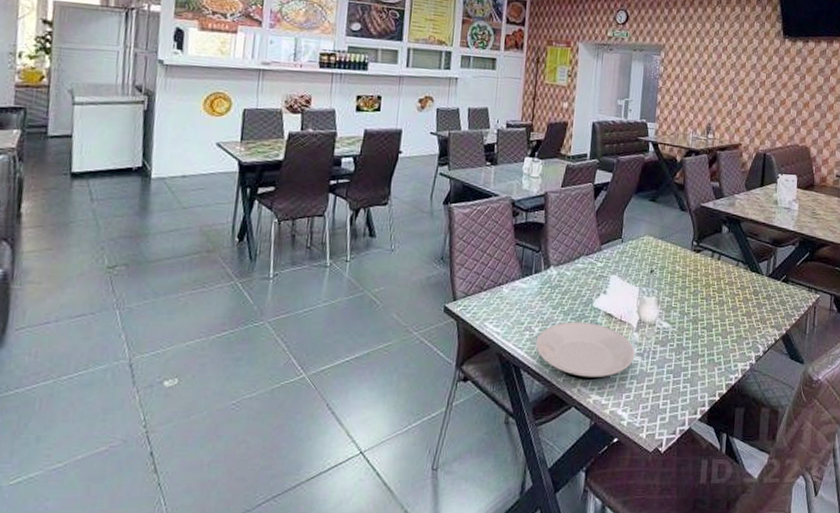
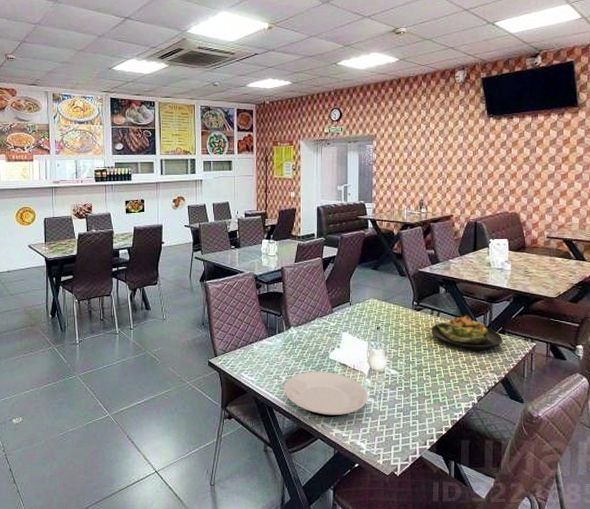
salad: none [710,258,786,303] -> present [431,314,503,352]

